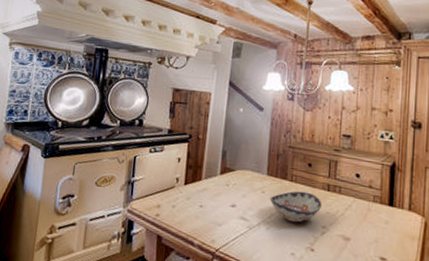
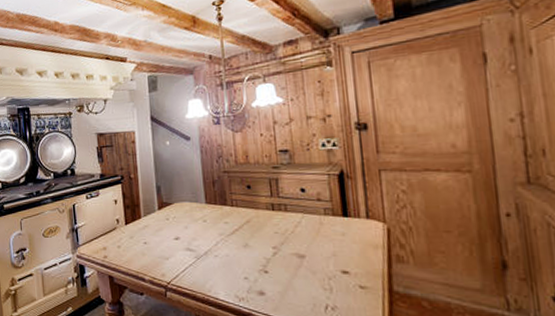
decorative bowl: present [269,190,323,223] -> none [212,214,269,247]

